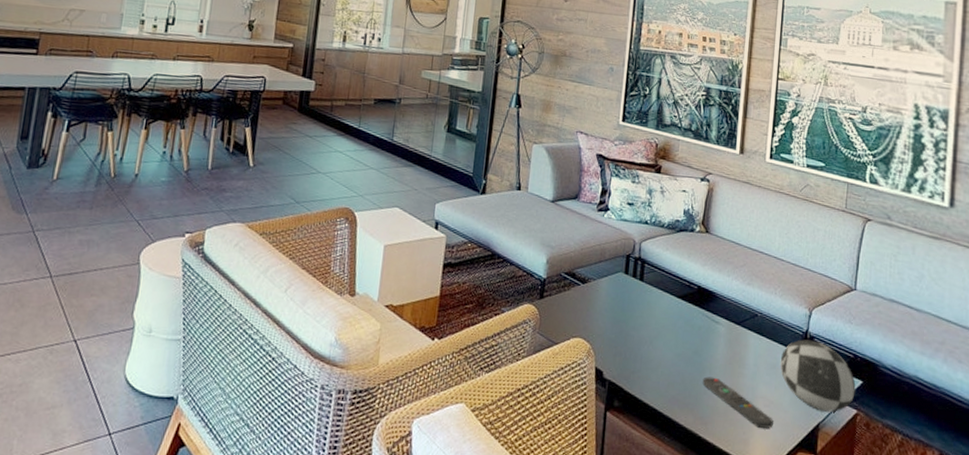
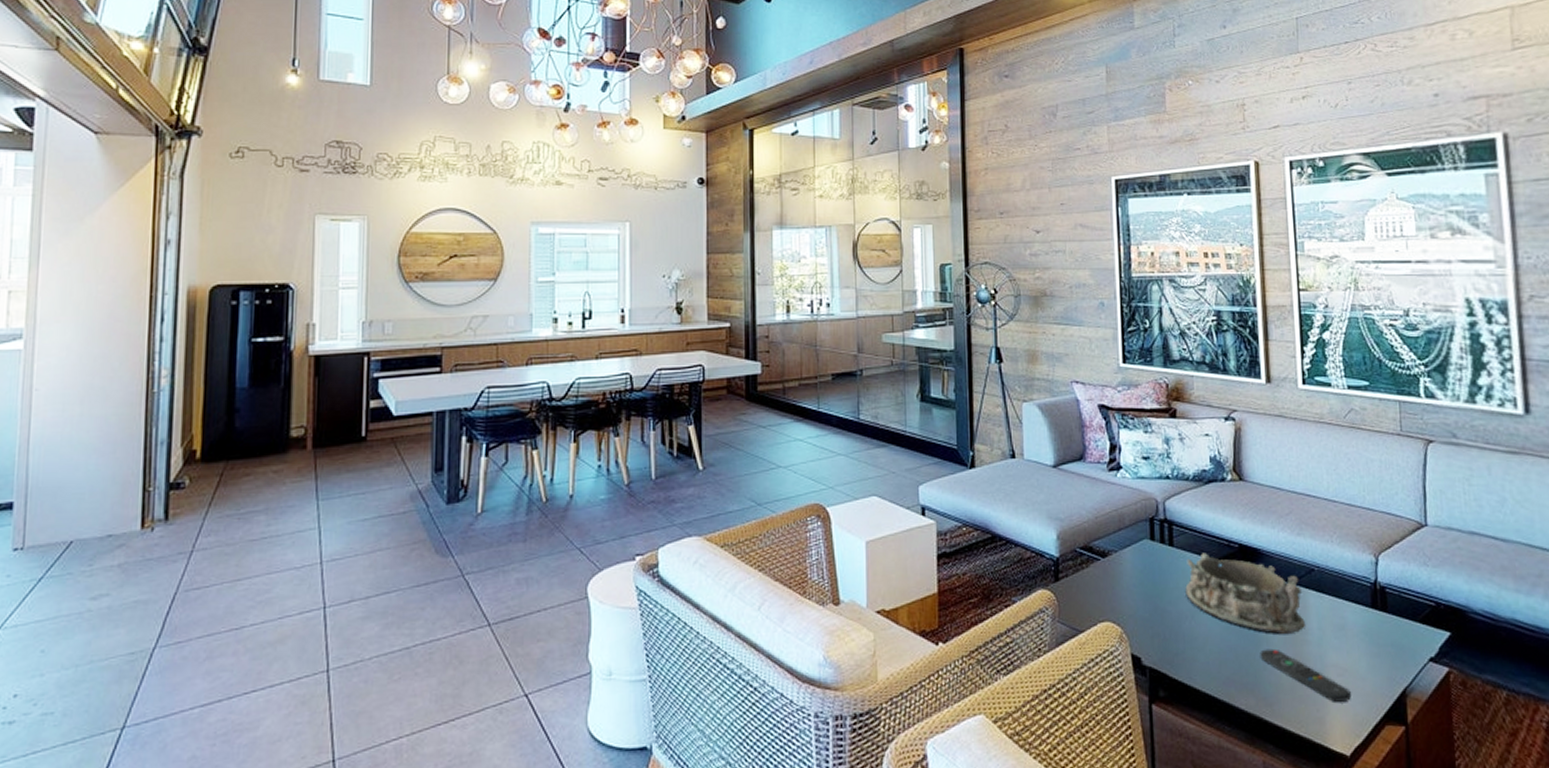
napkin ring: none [648,290,745,366] -> present [1185,553,1305,634]
decorative ball: present [780,339,856,412] -> none [1348,591,1444,674]

